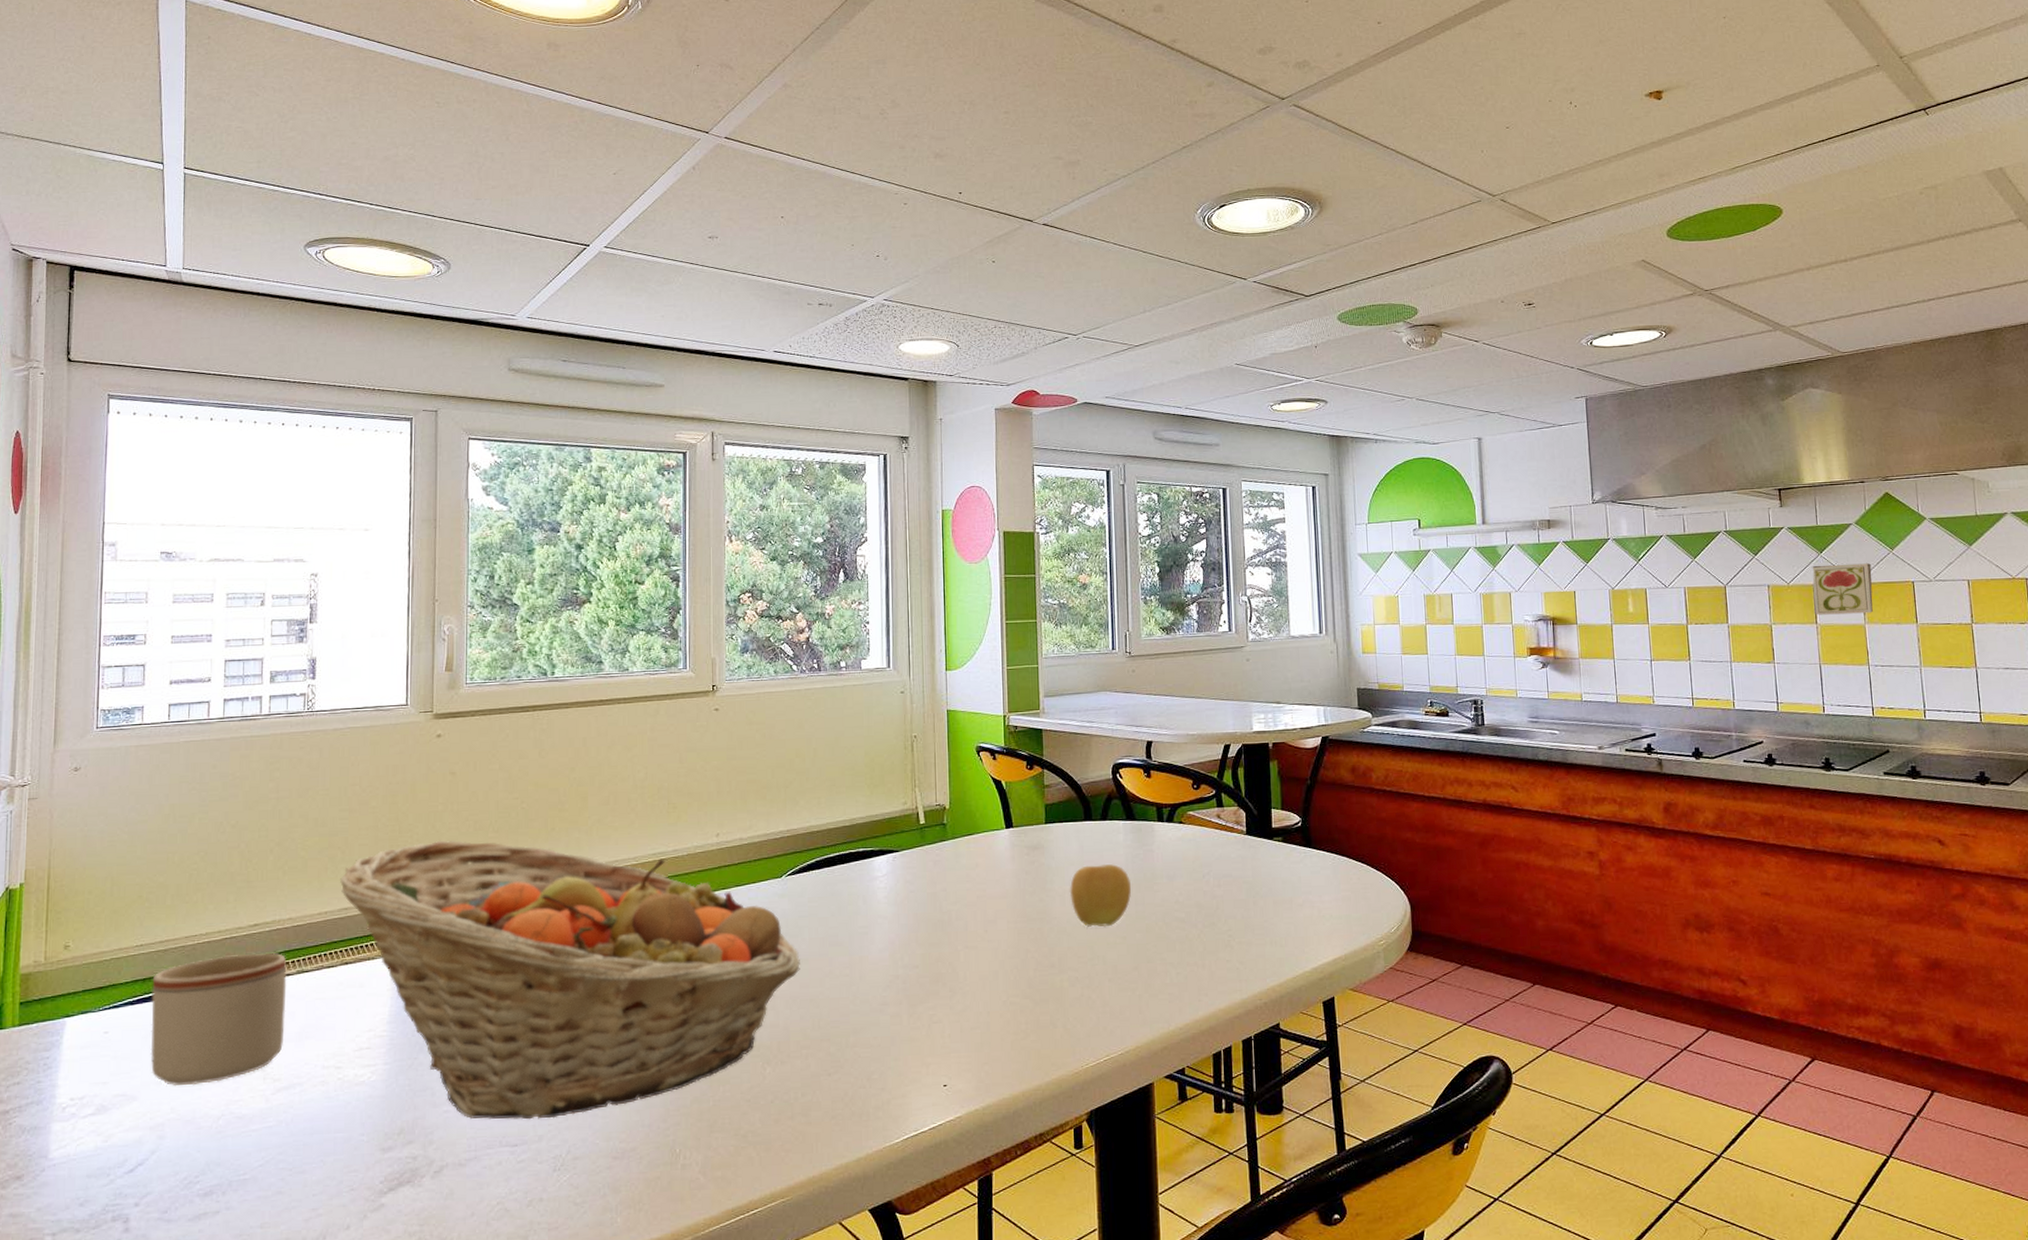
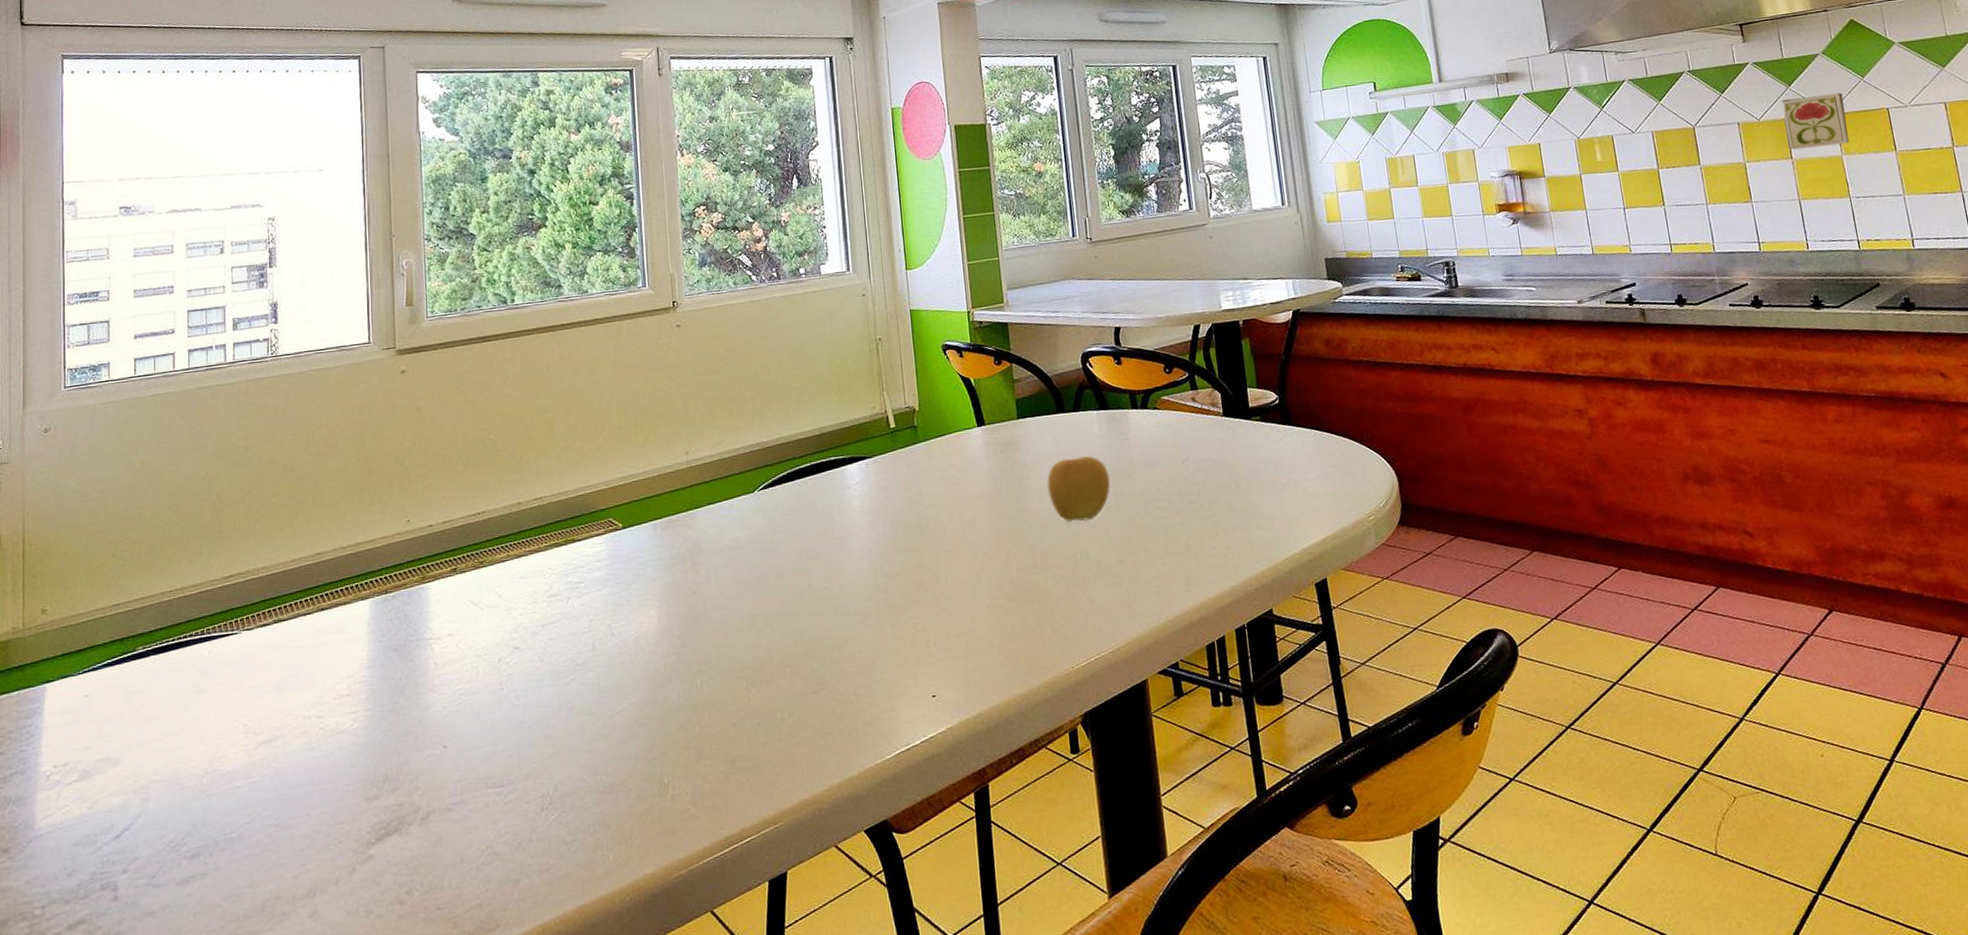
mug: present [150,952,287,1087] -> none [130,603,265,747]
fruit basket: present [340,840,800,1120] -> none [312,476,779,761]

